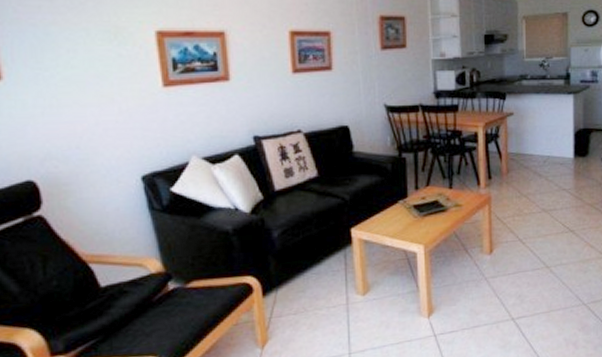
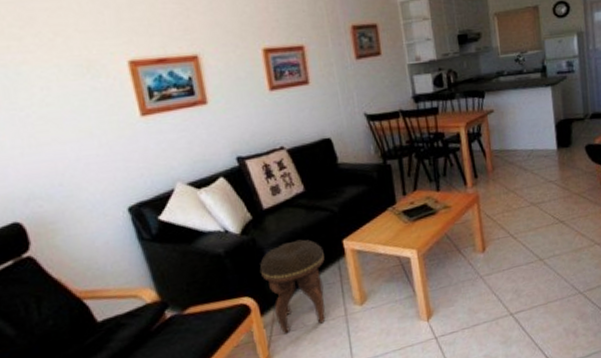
footstool: none [265,224,331,317] -> present [259,239,326,334]

